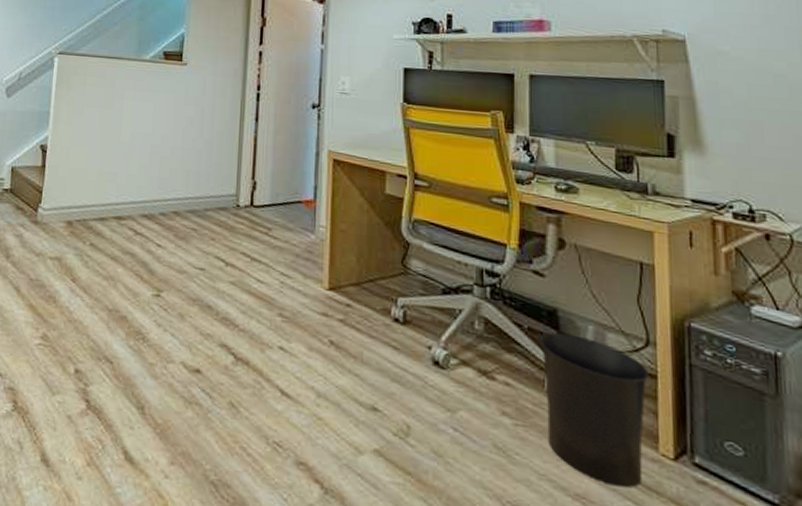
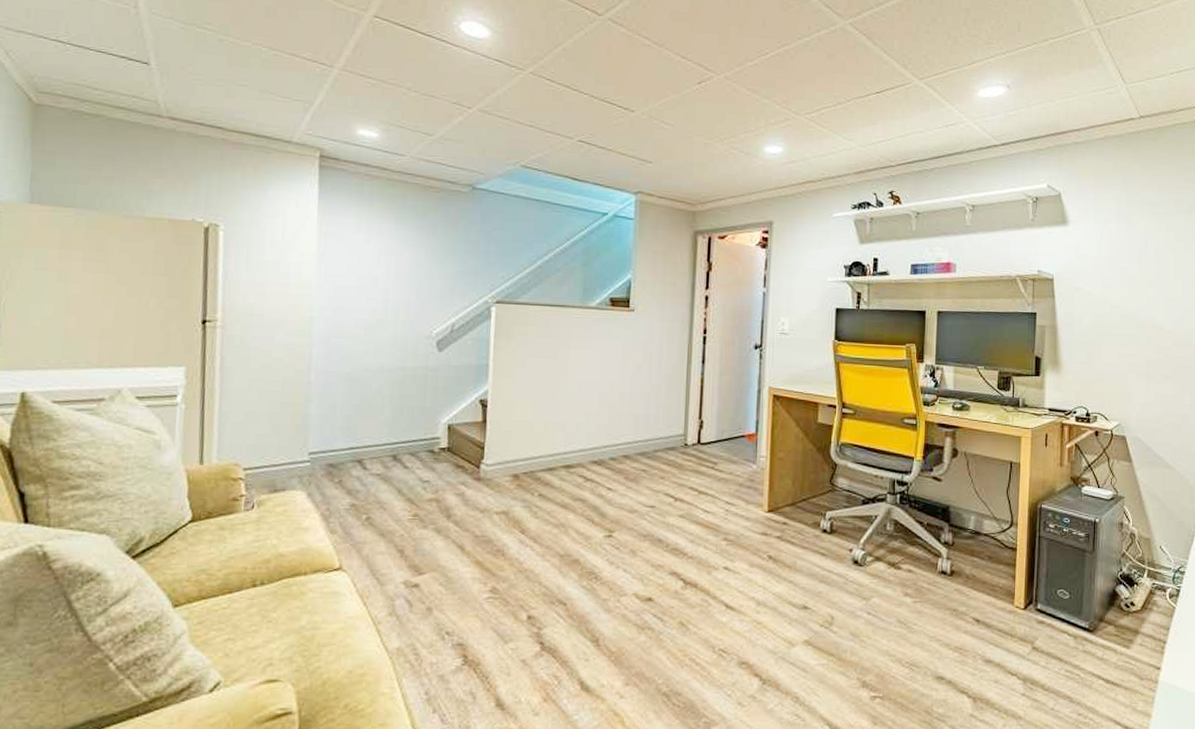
waste bin: present [539,332,649,488] -> none [935,524,1011,636]

